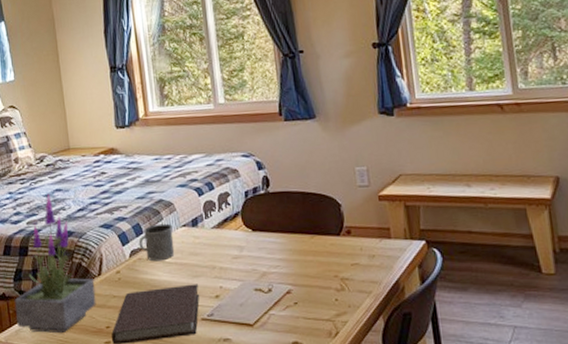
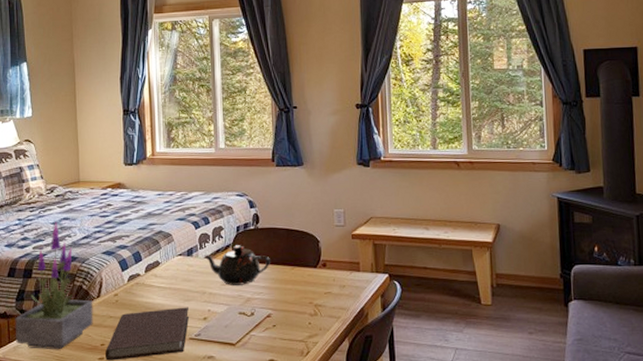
mug: present [138,223,175,262] -> none [137,252,170,286]
teapot: none [210,212,286,259] -> present [203,245,270,286]

